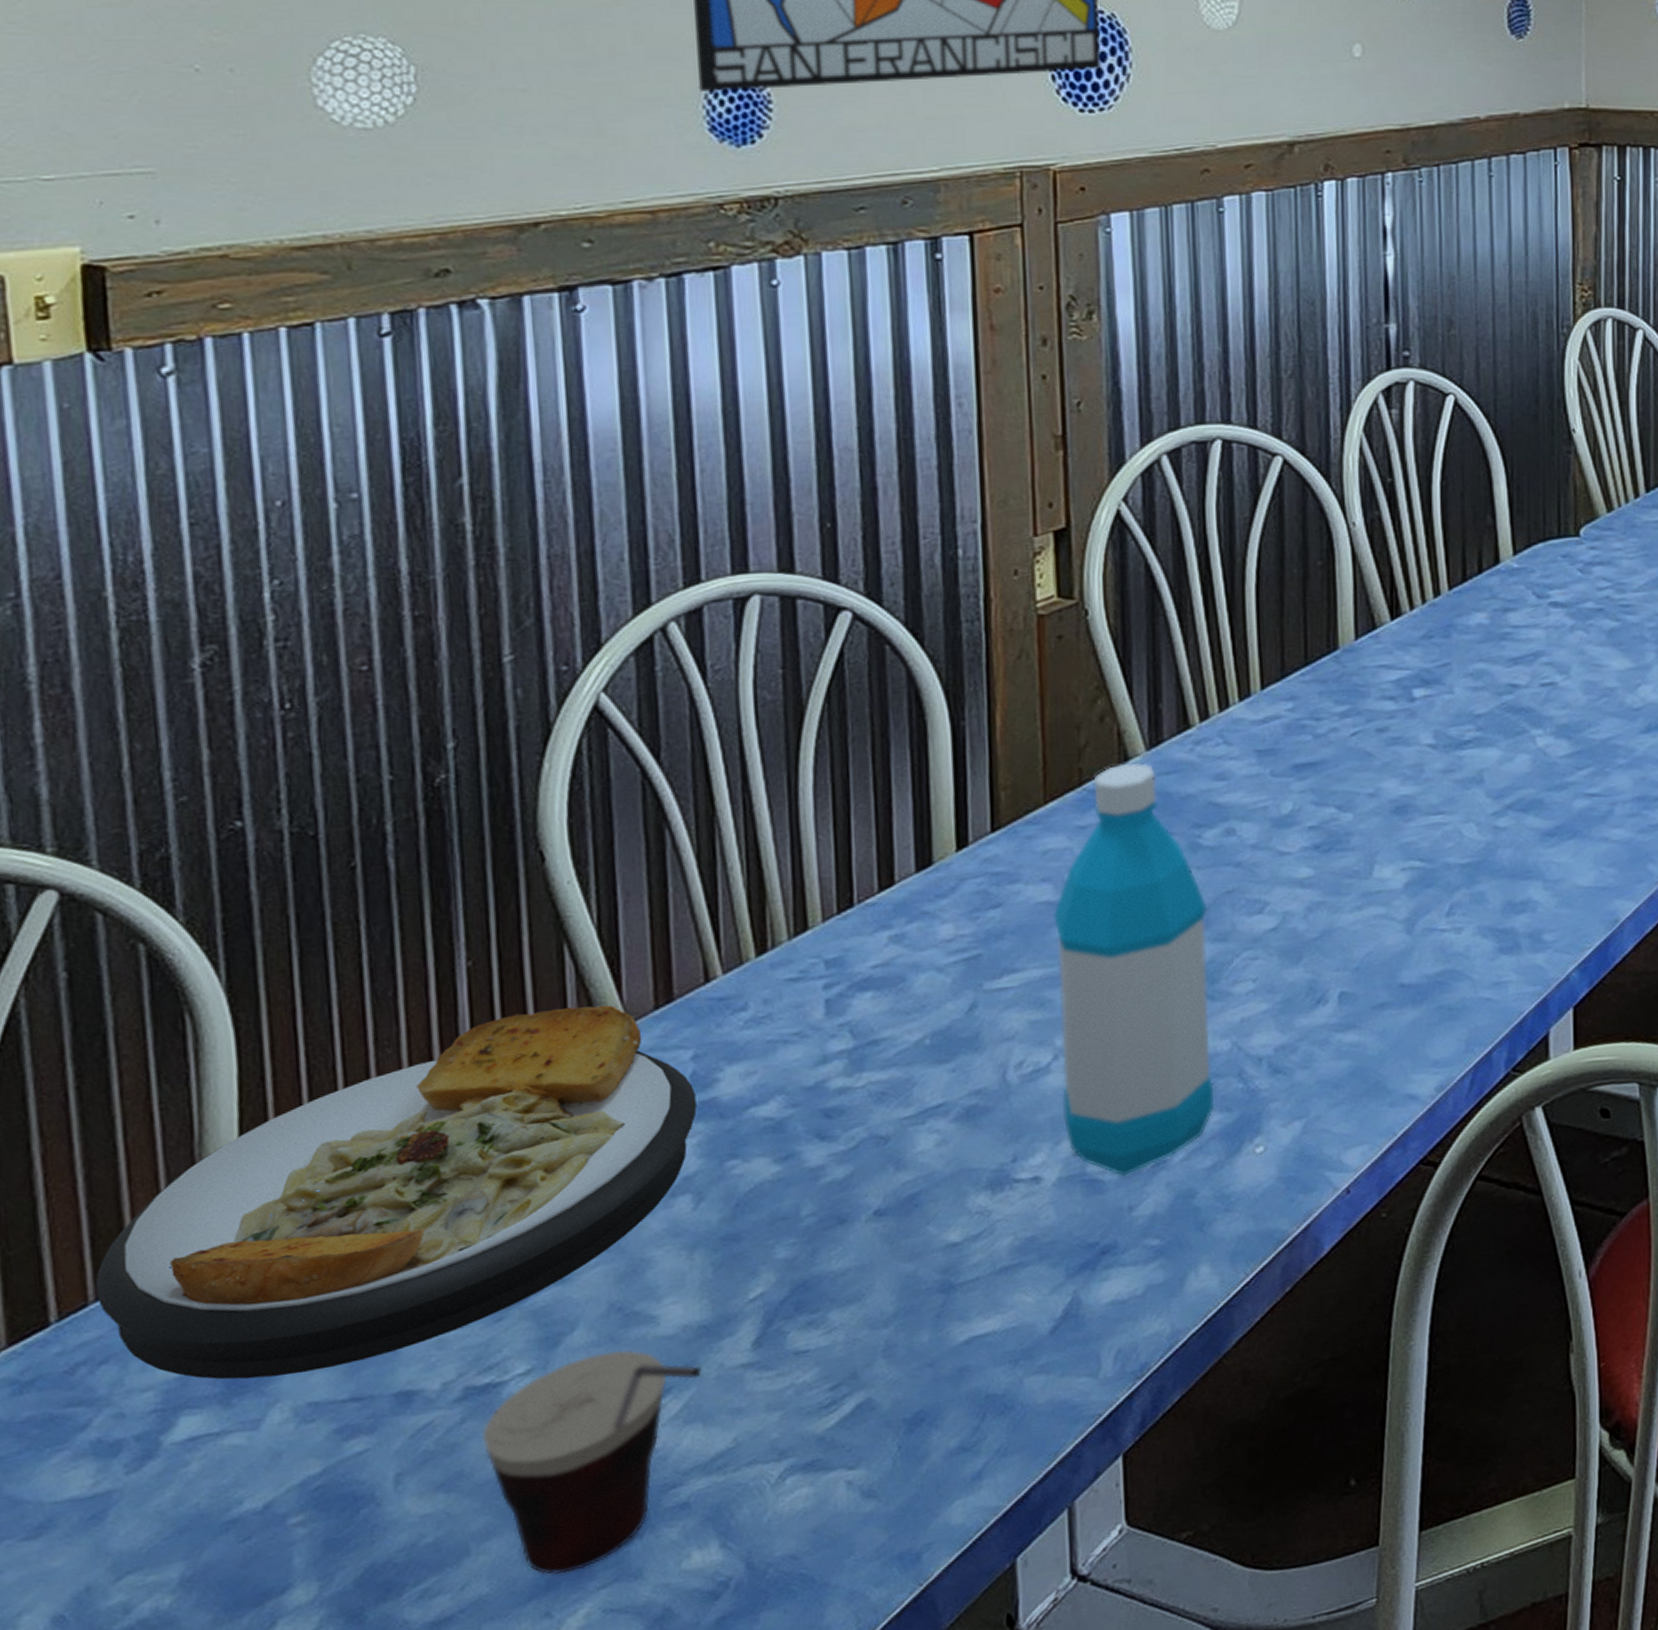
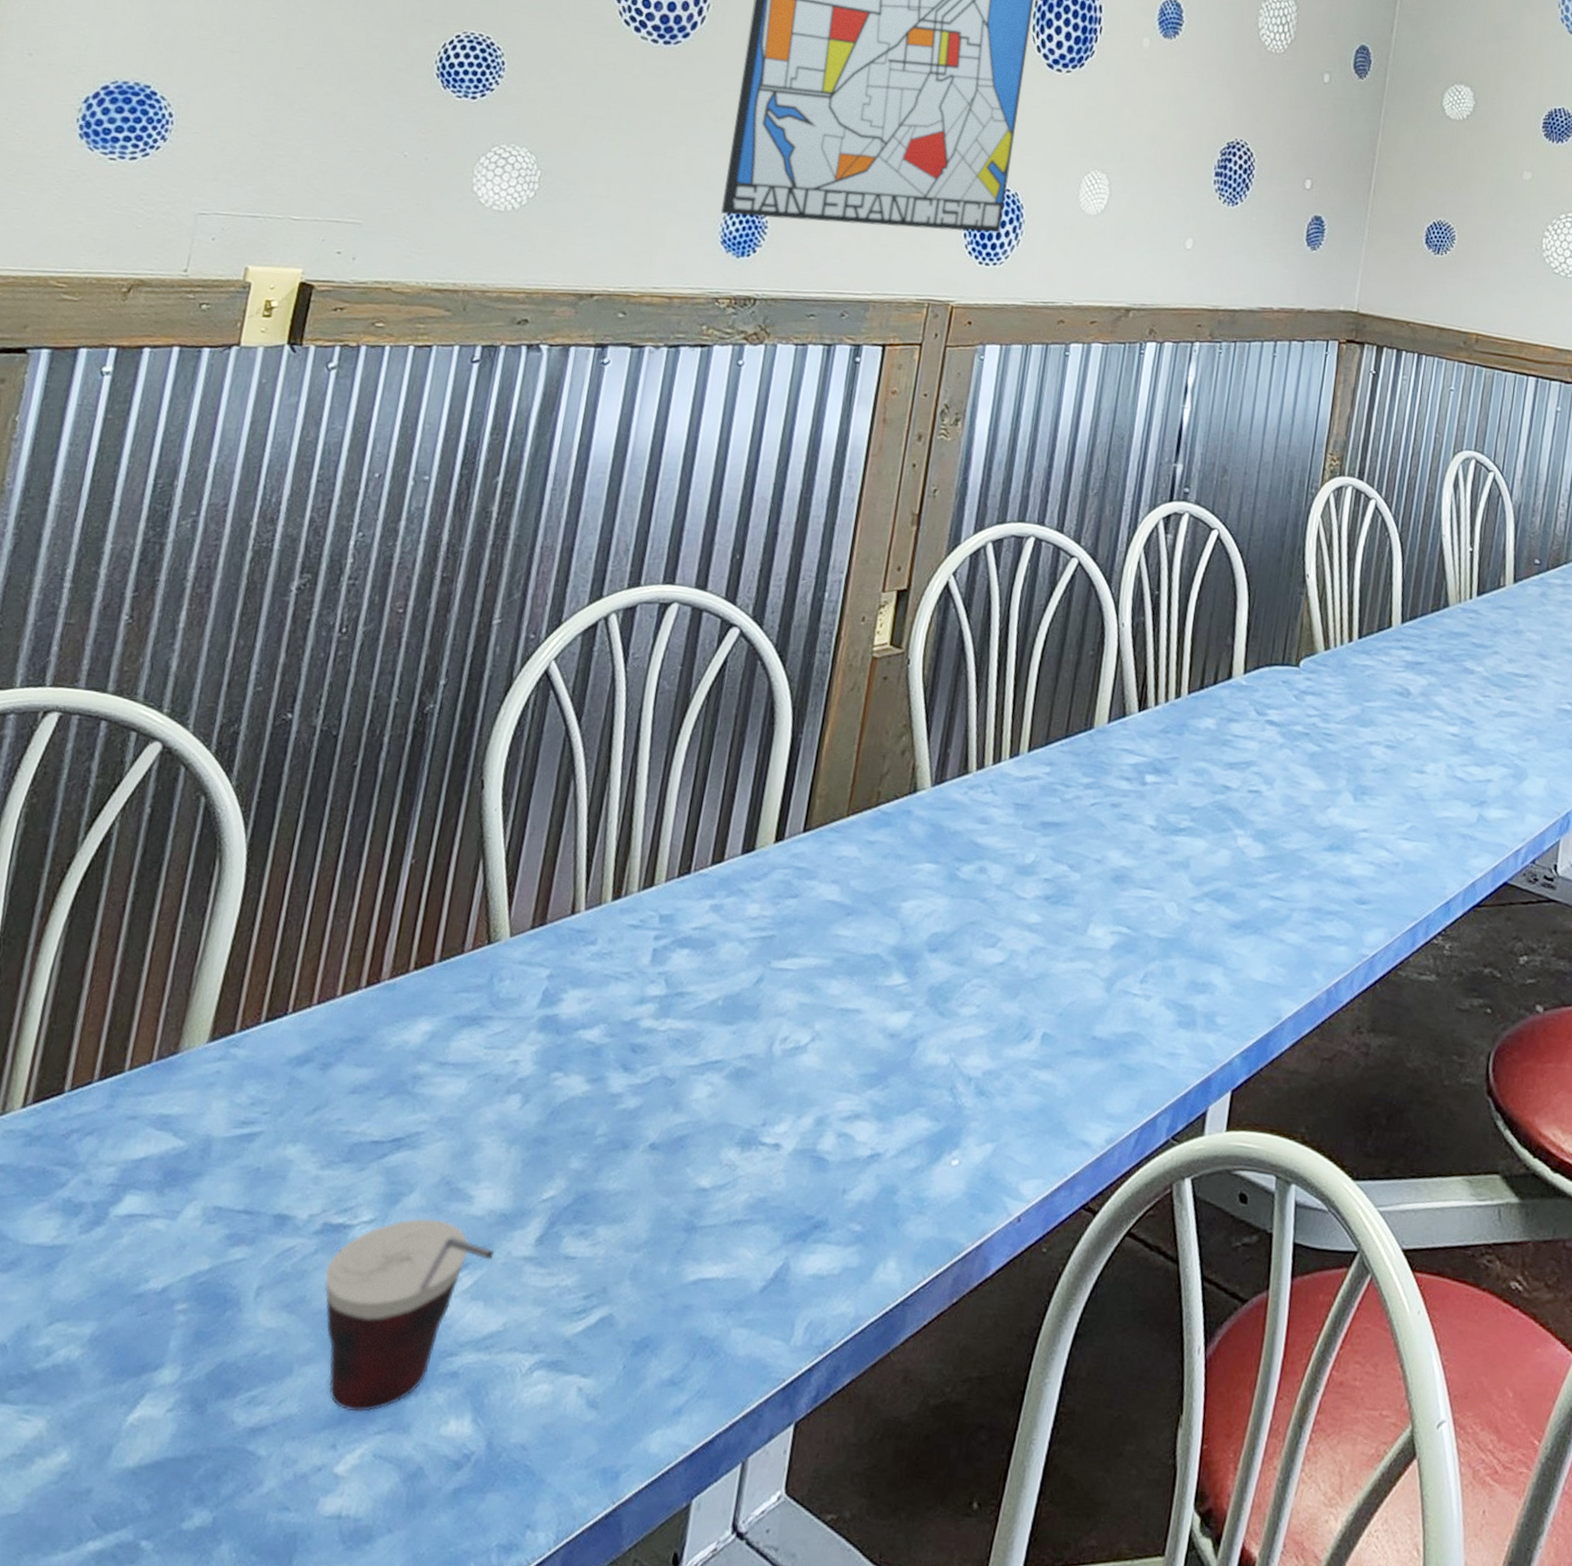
plate: present [95,1005,697,1380] -> none [99,909,544,1180]
water bottle: present [1052,762,1215,1177] -> none [807,793,954,1161]

